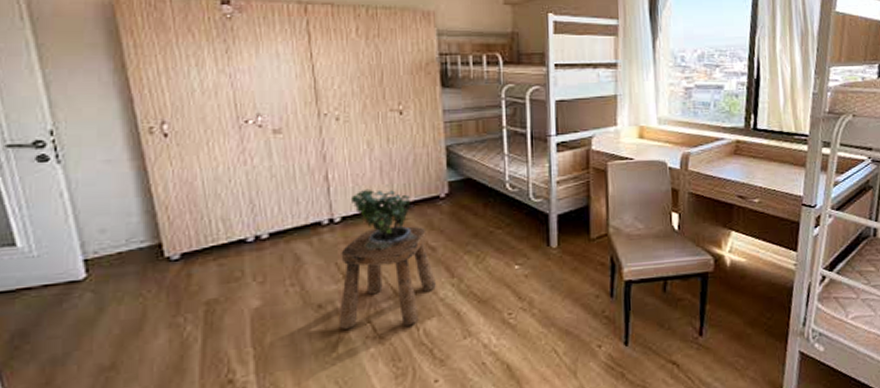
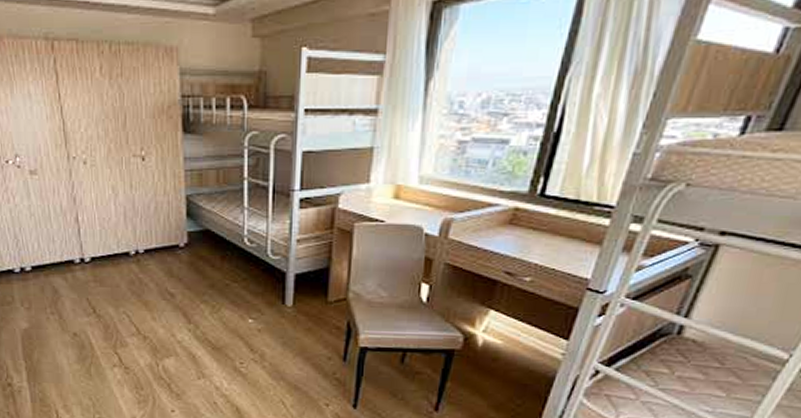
stool: present [338,226,436,329] -> none [90,271,174,361]
potted plant: present [350,184,419,251] -> none [98,230,159,291]

